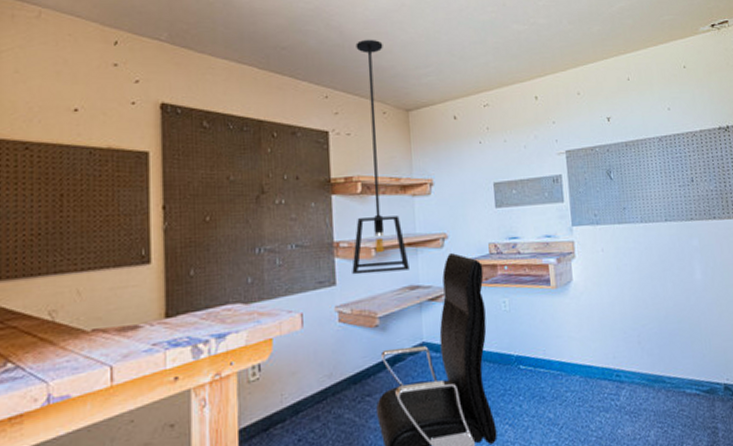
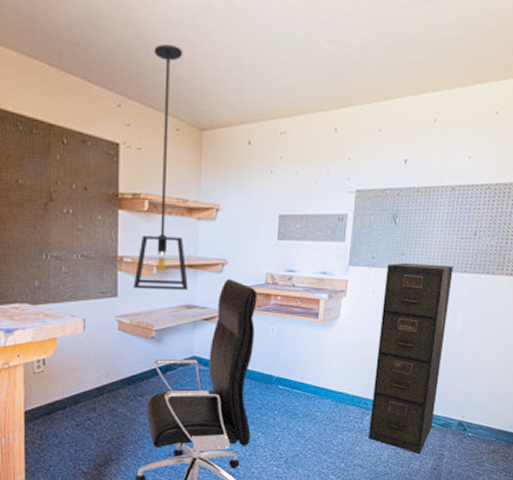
filing cabinet: none [611,214,697,431] -> present [368,262,454,455]

